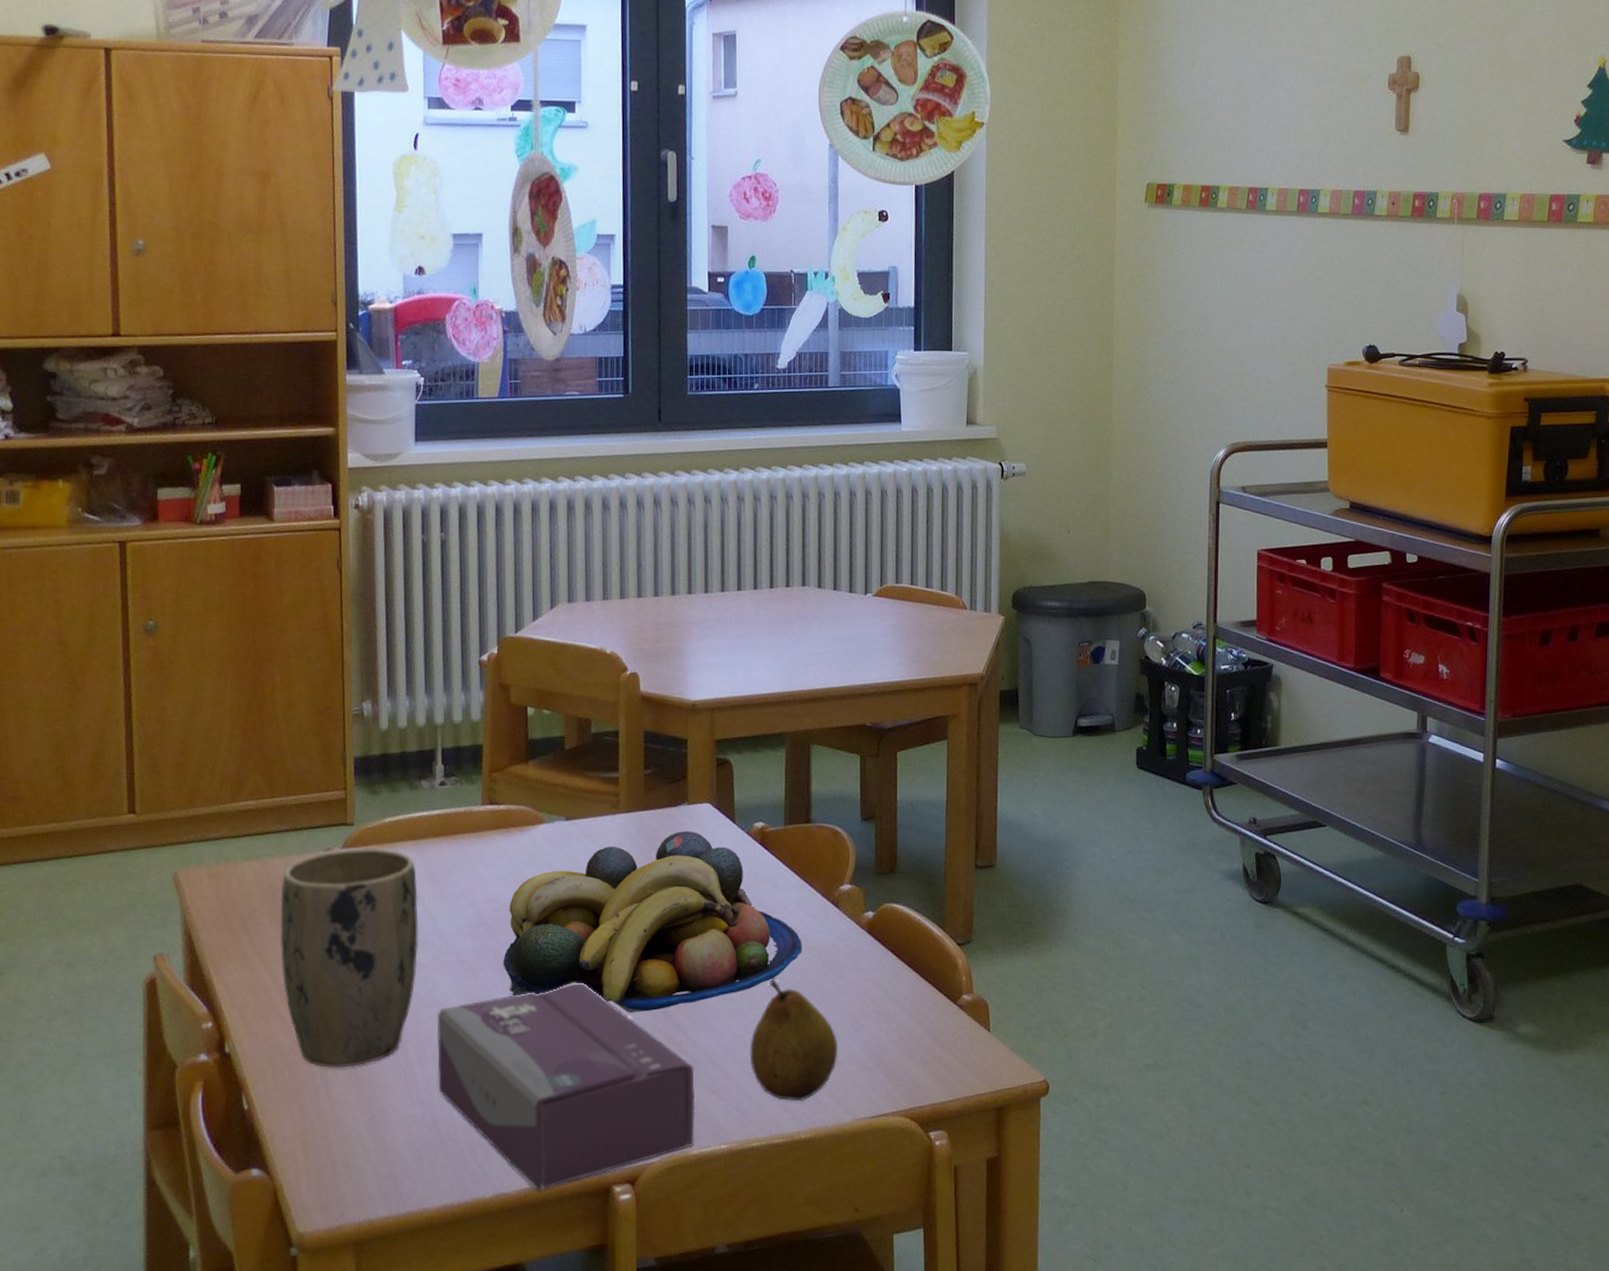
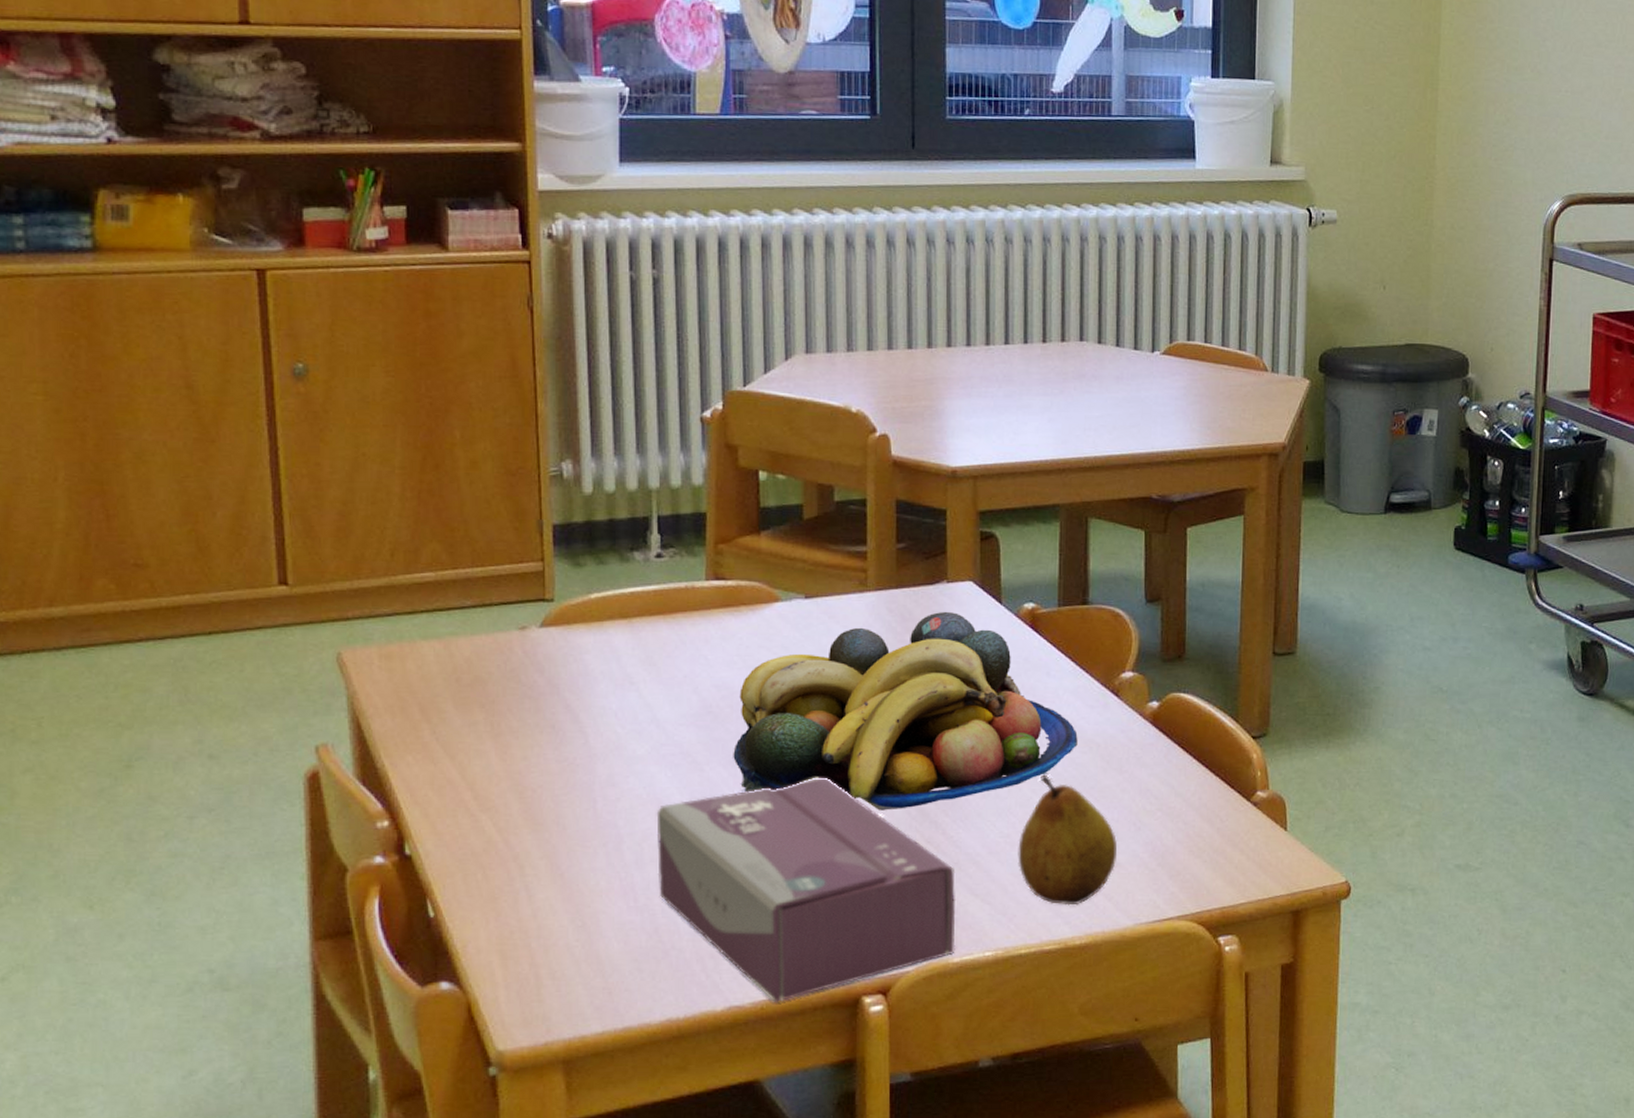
plant pot: present [279,847,419,1068] -> none [467,626,634,871]

